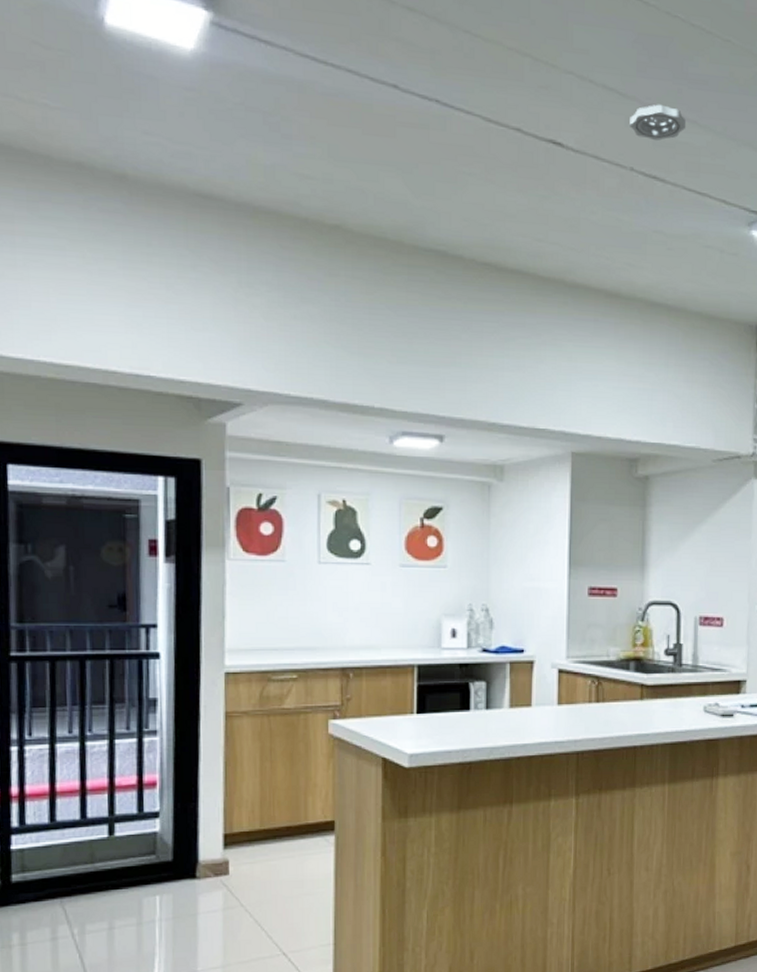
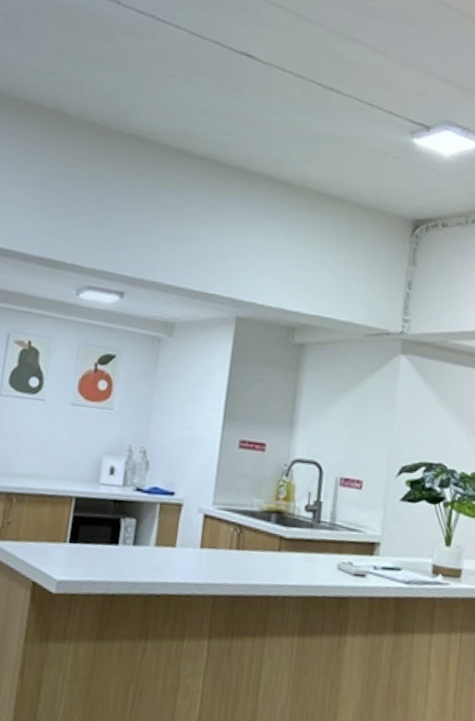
smoke detector: present [630,104,687,141] -> none [313,30,363,59]

